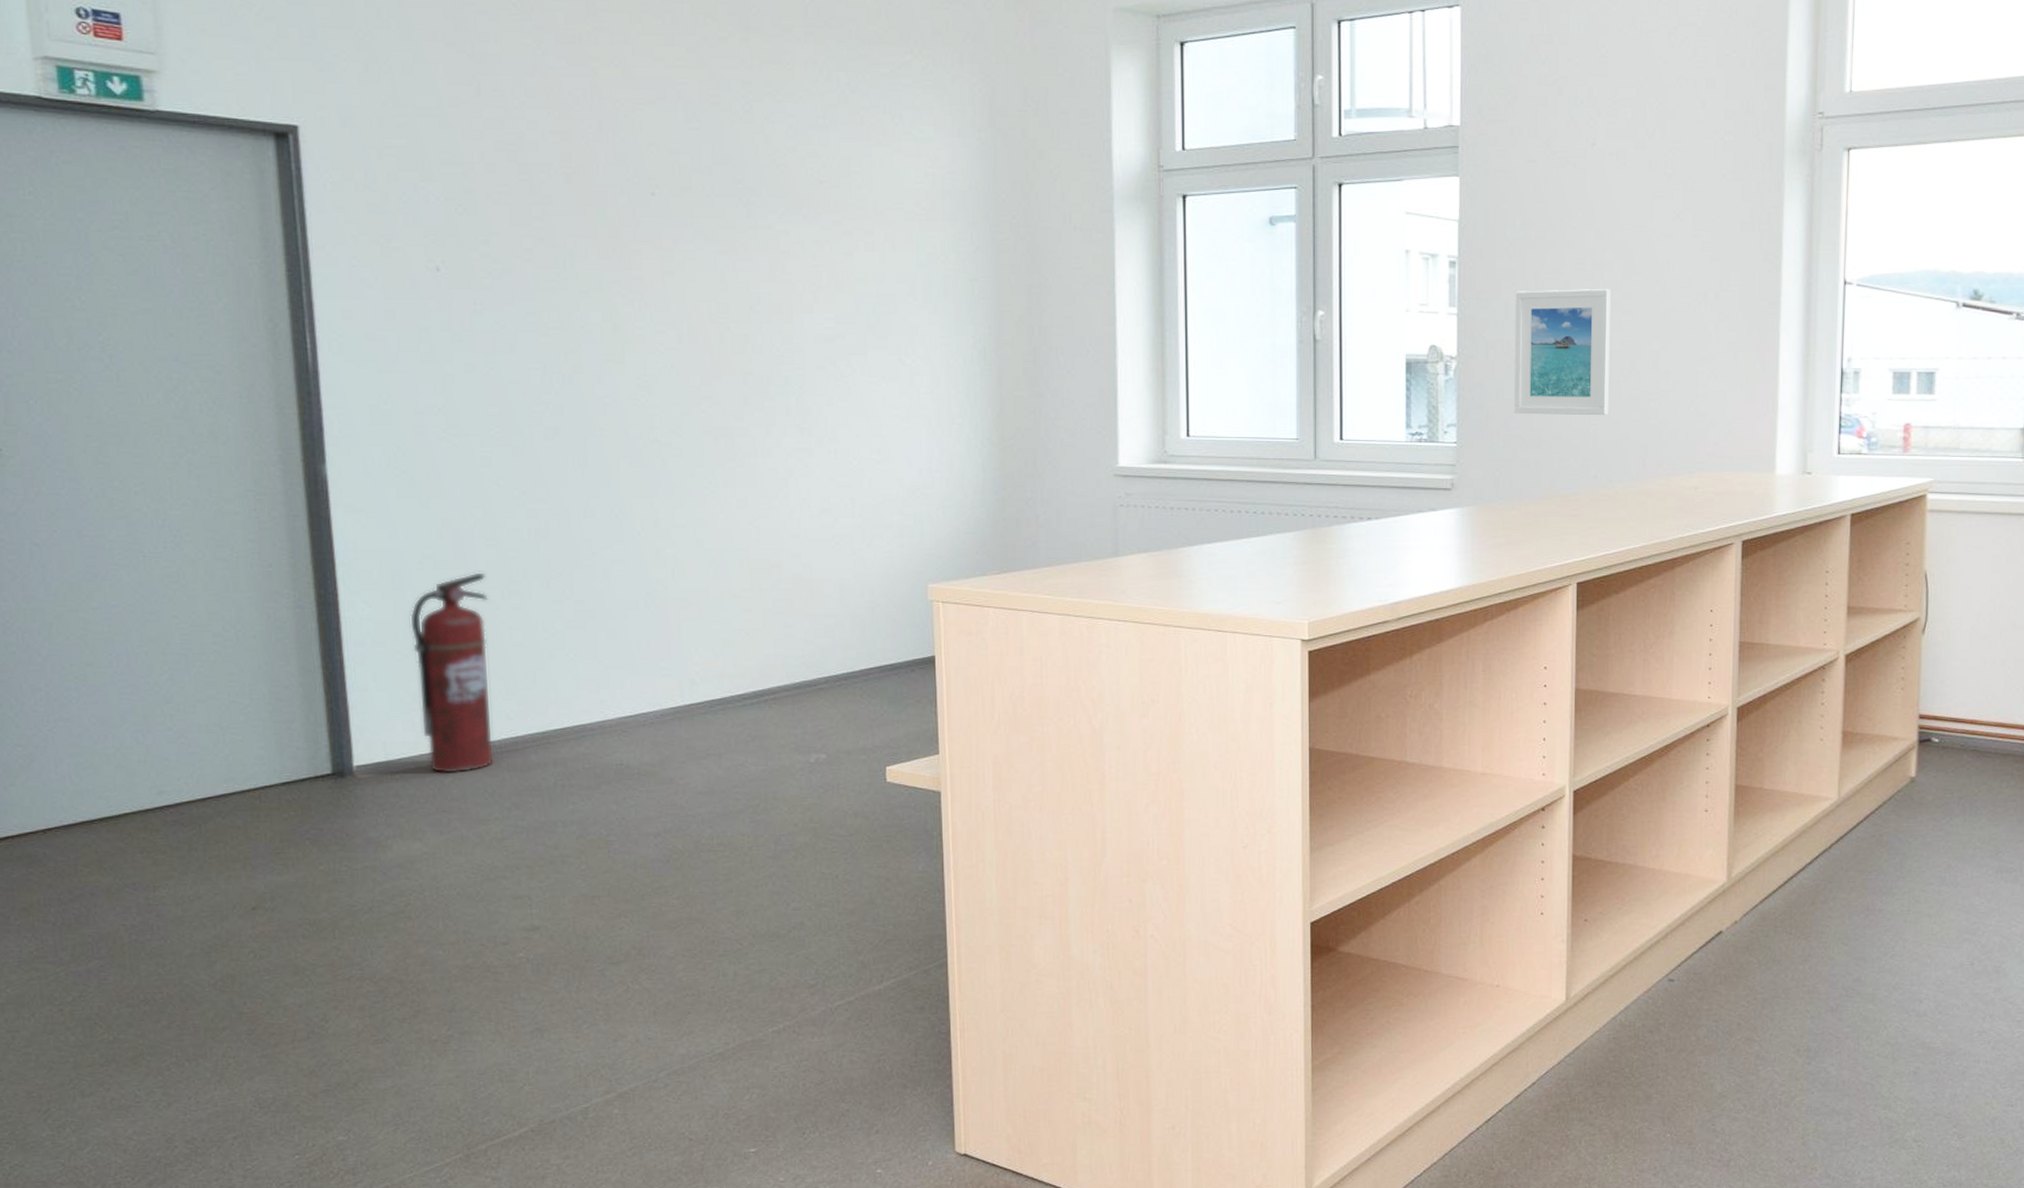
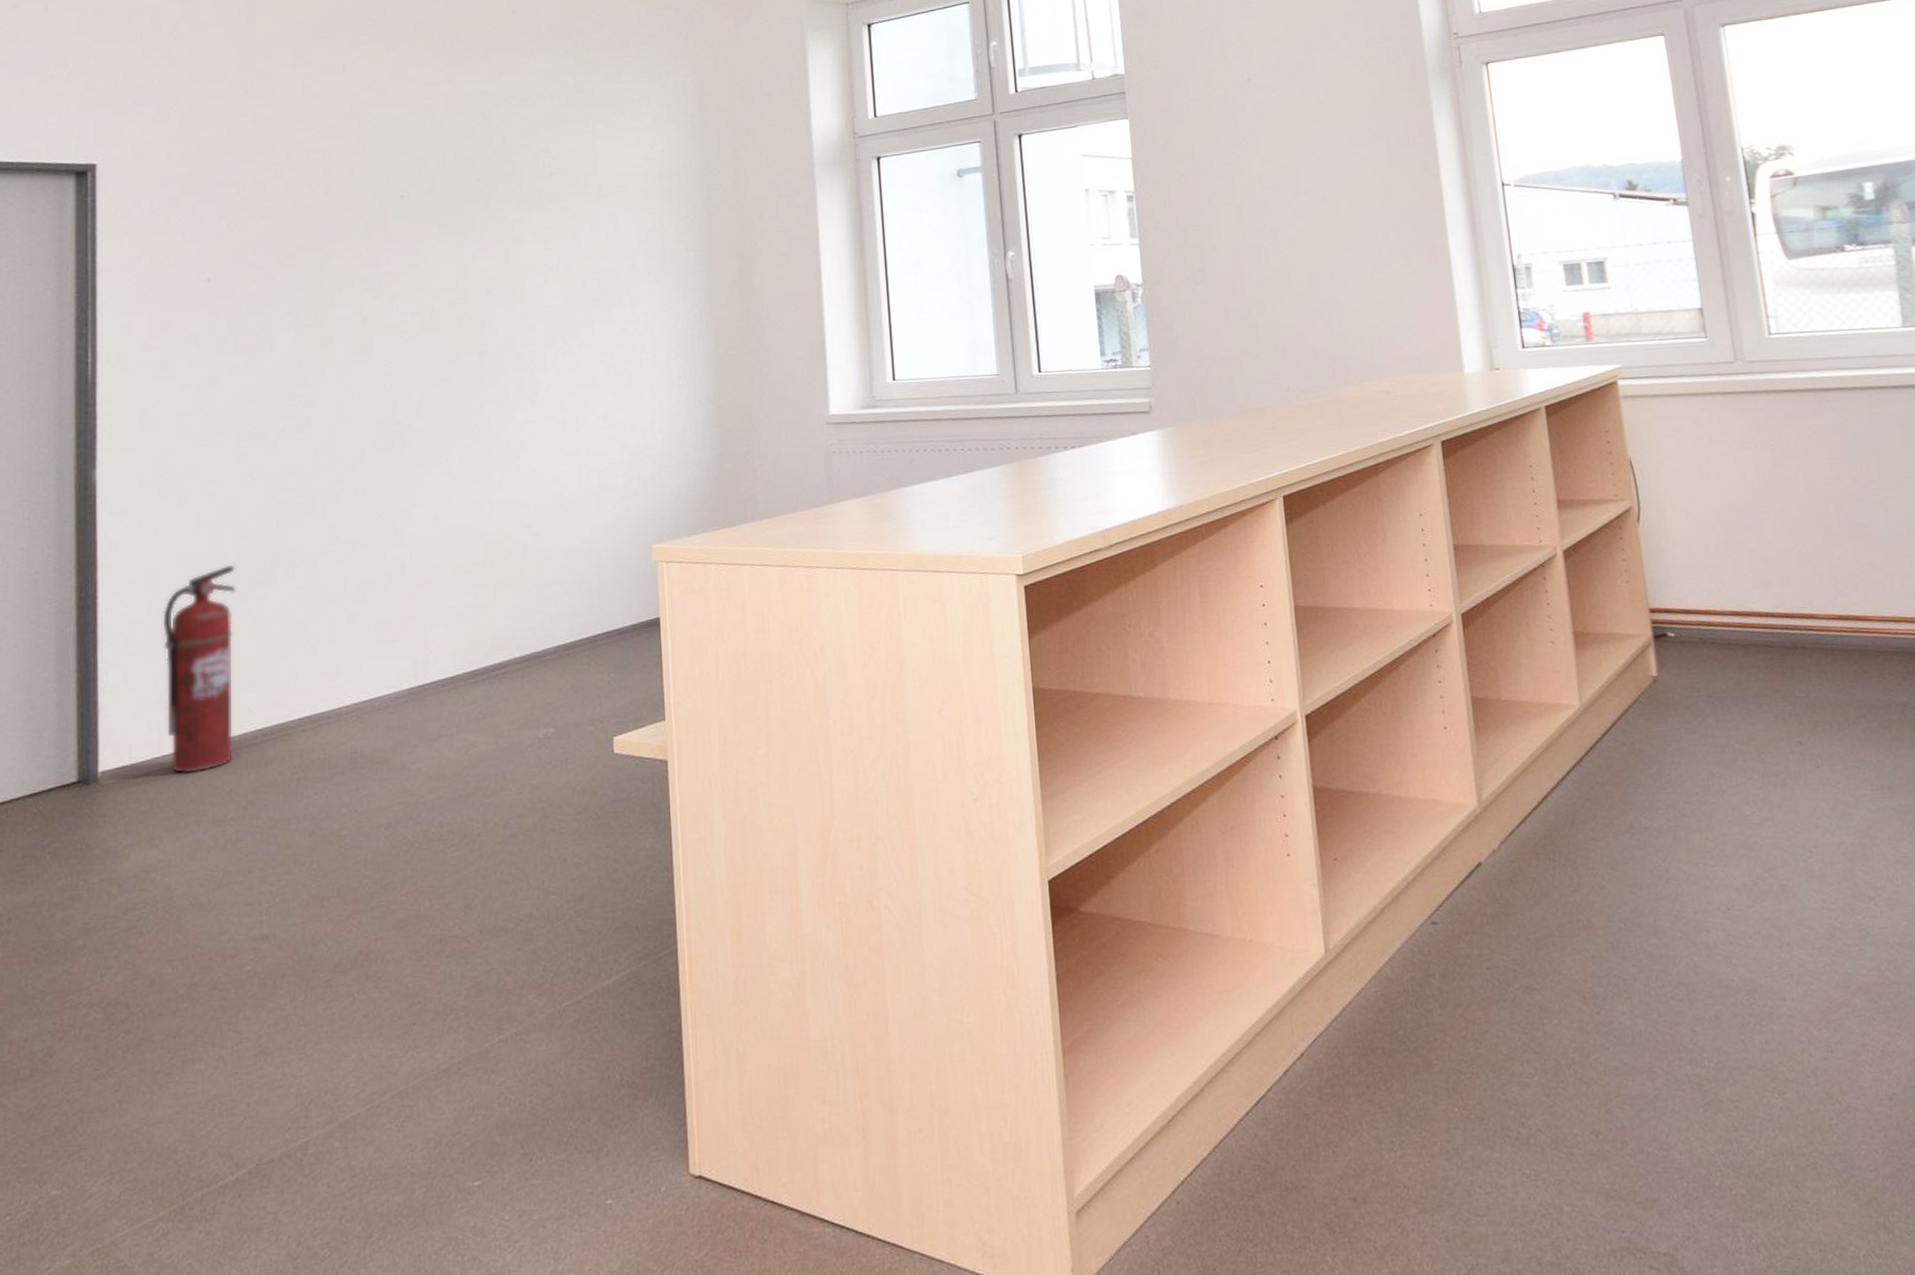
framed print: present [1513,288,1611,416] -> none [1191,208,1293,334]

